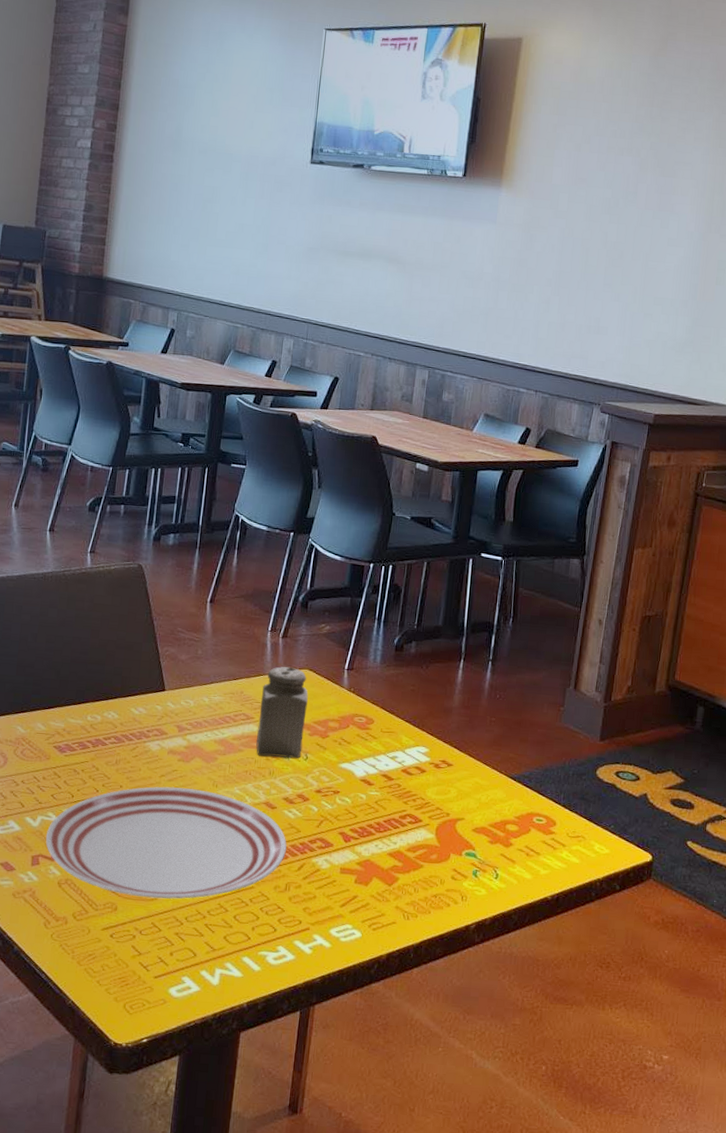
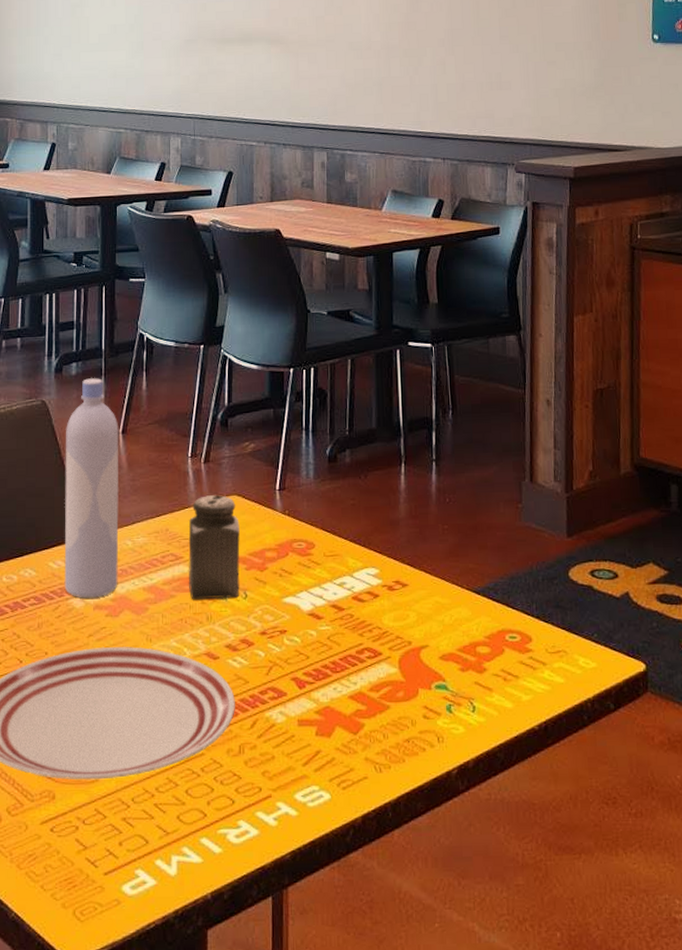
bottle: none [143,549,208,744] -> present [64,378,119,598]

